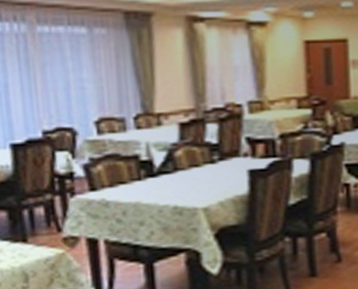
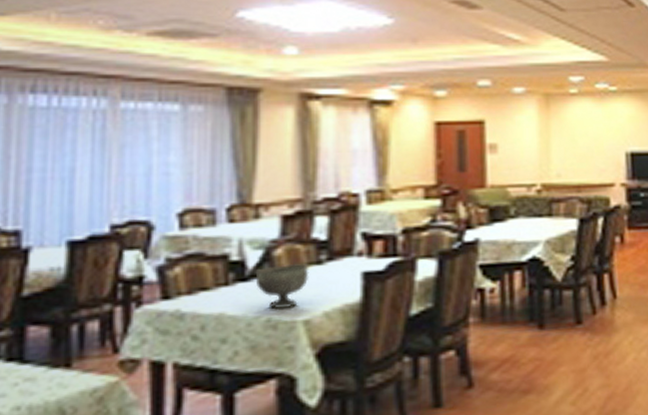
decorative bowl: none [162,163,205,199] -> present [256,264,309,309]

